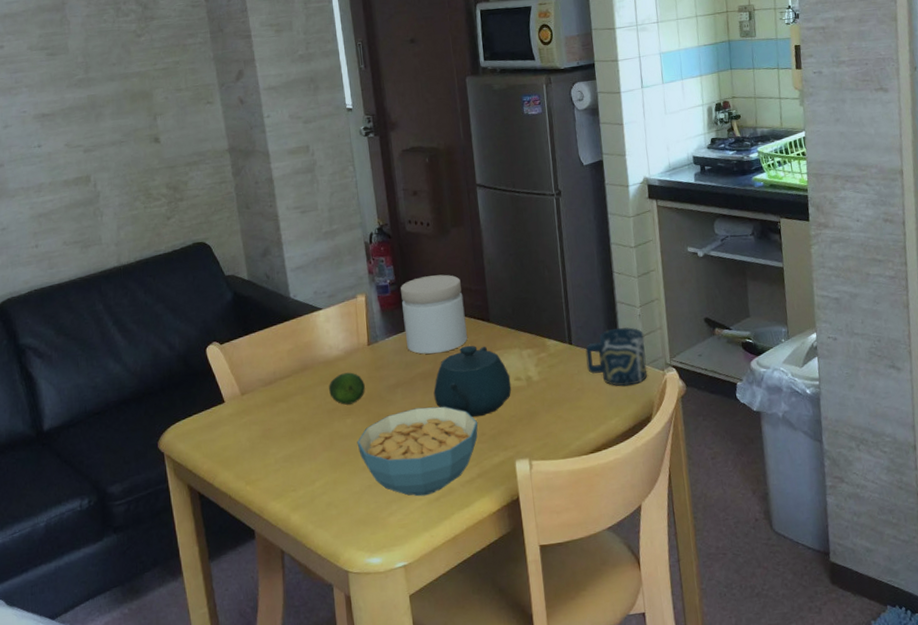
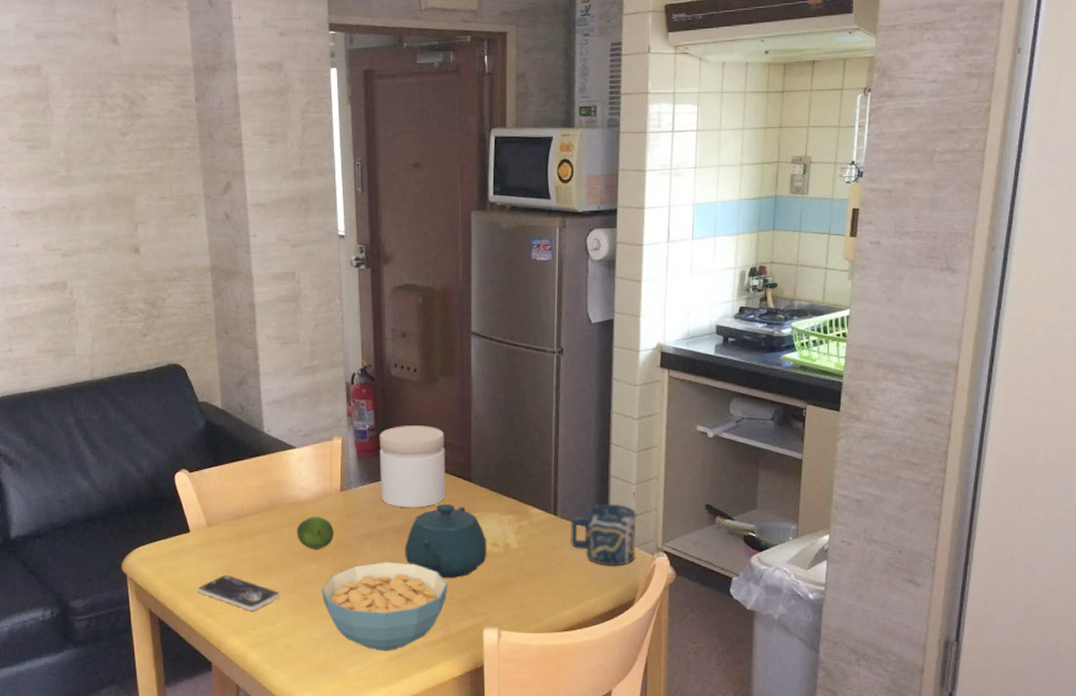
smartphone: none [235,440,318,473] -> present [197,574,281,610]

